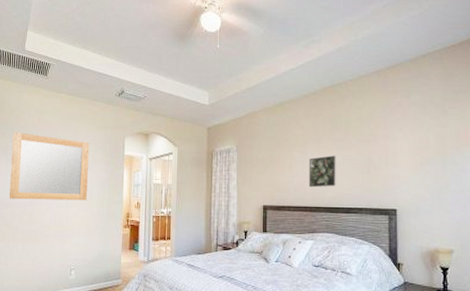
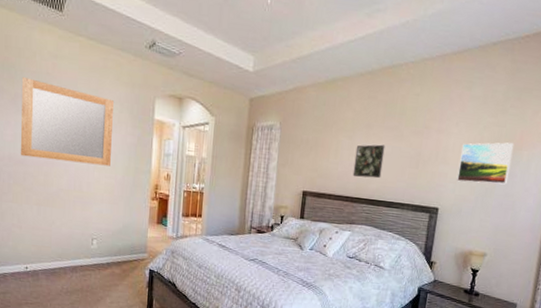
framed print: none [410,141,461,182] -> present [457,142,514,185]

